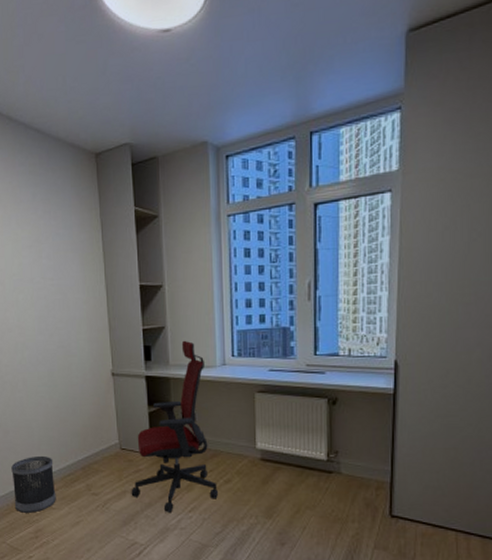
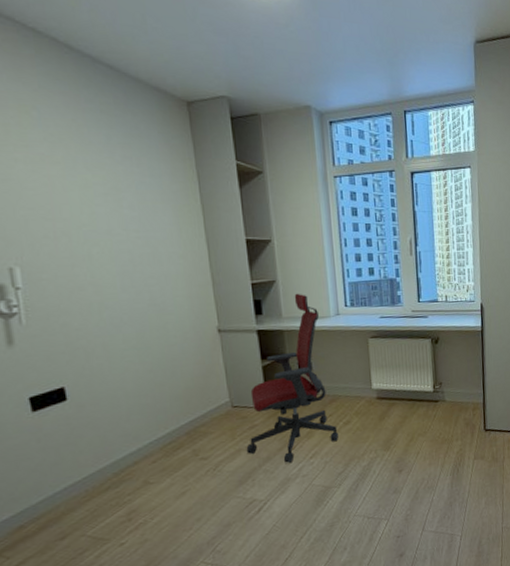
wastebasket: present [11,455,56,513] -> none [90,426,155,496]

